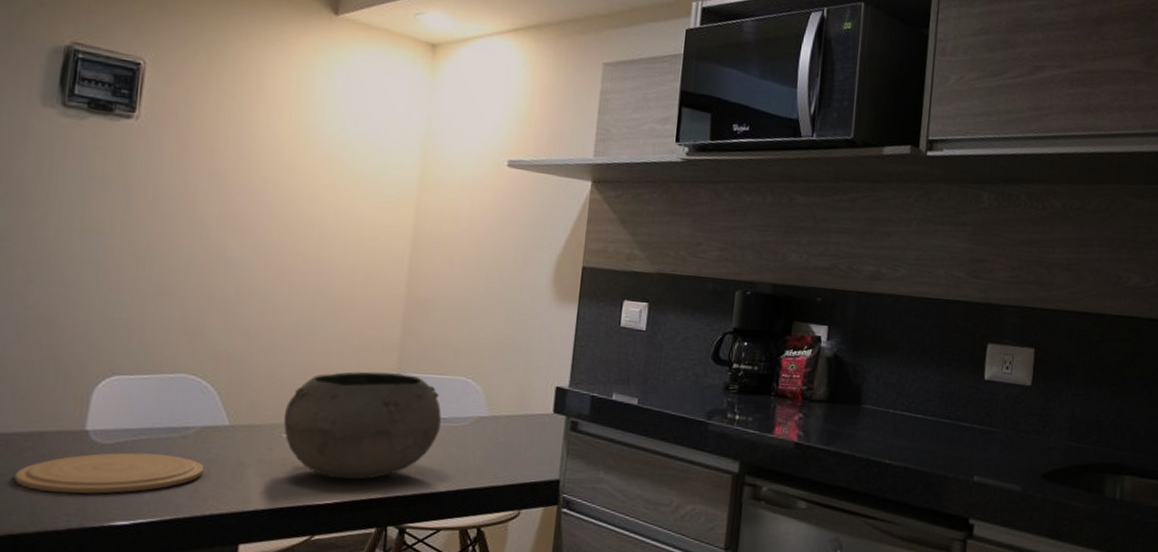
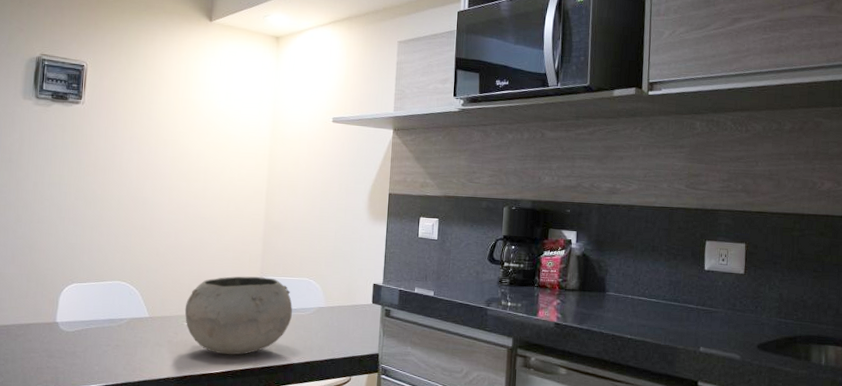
plate: present [14,452,204,494] -> none [12,337,133,367]

